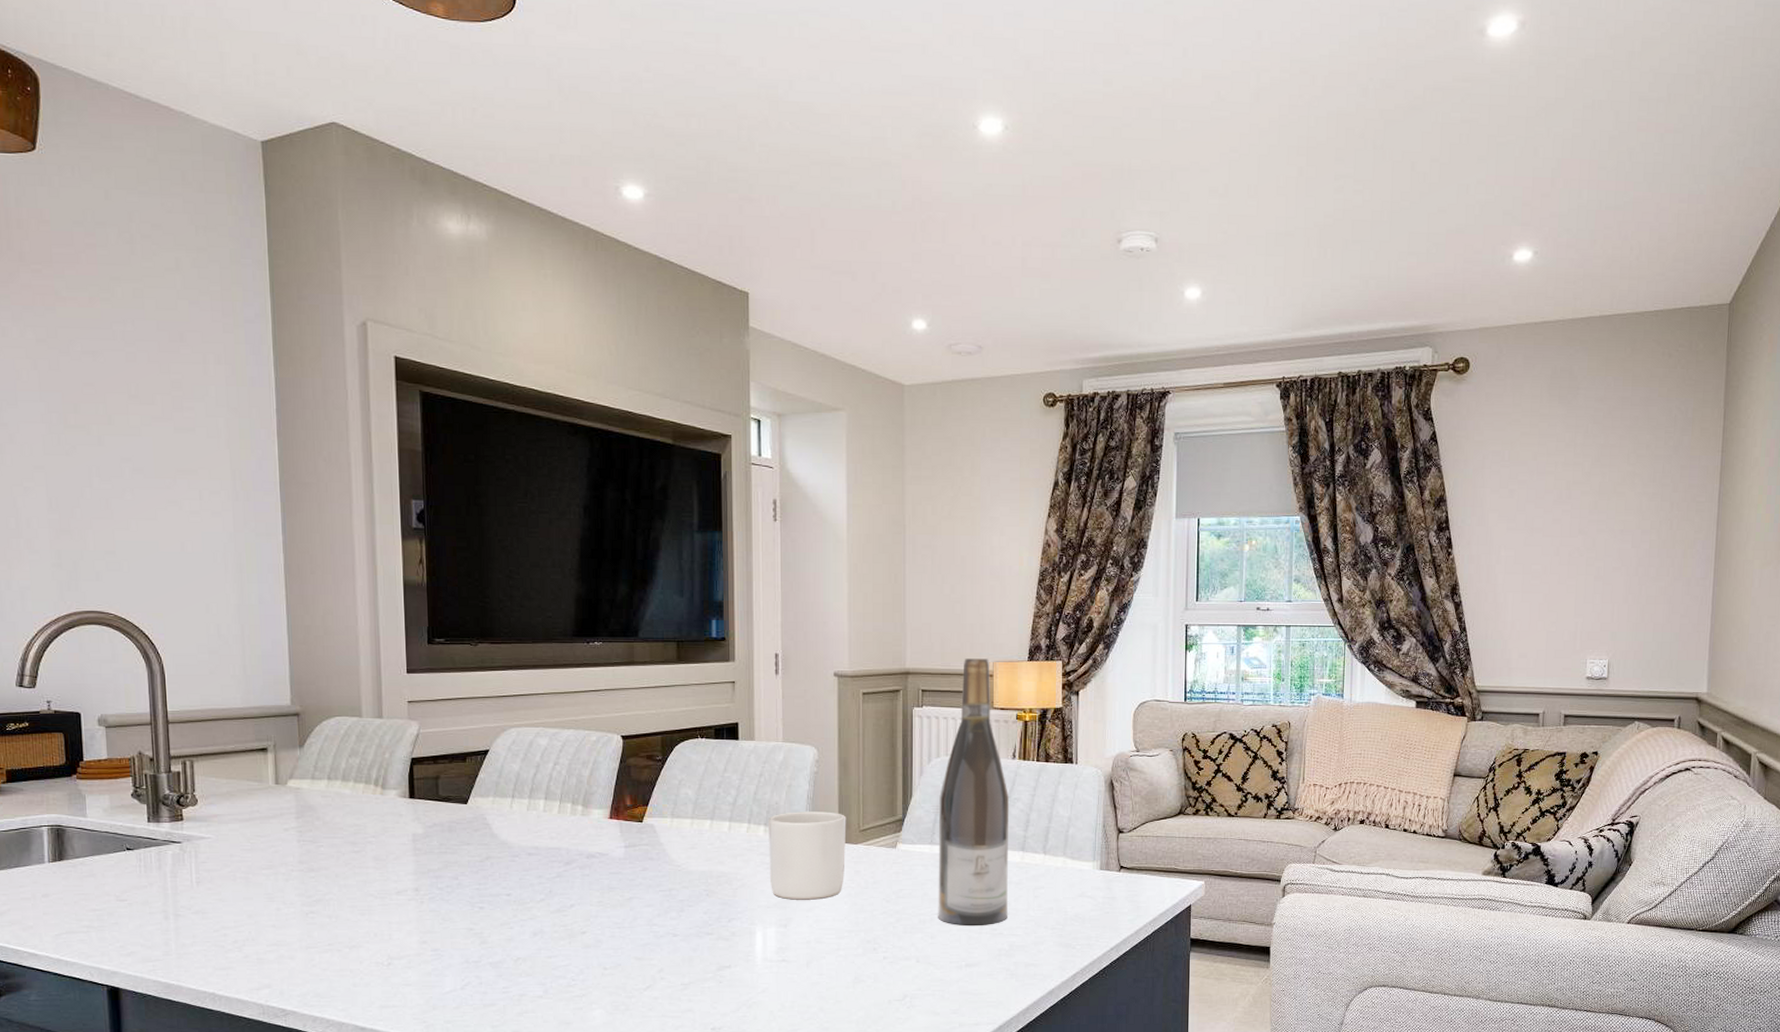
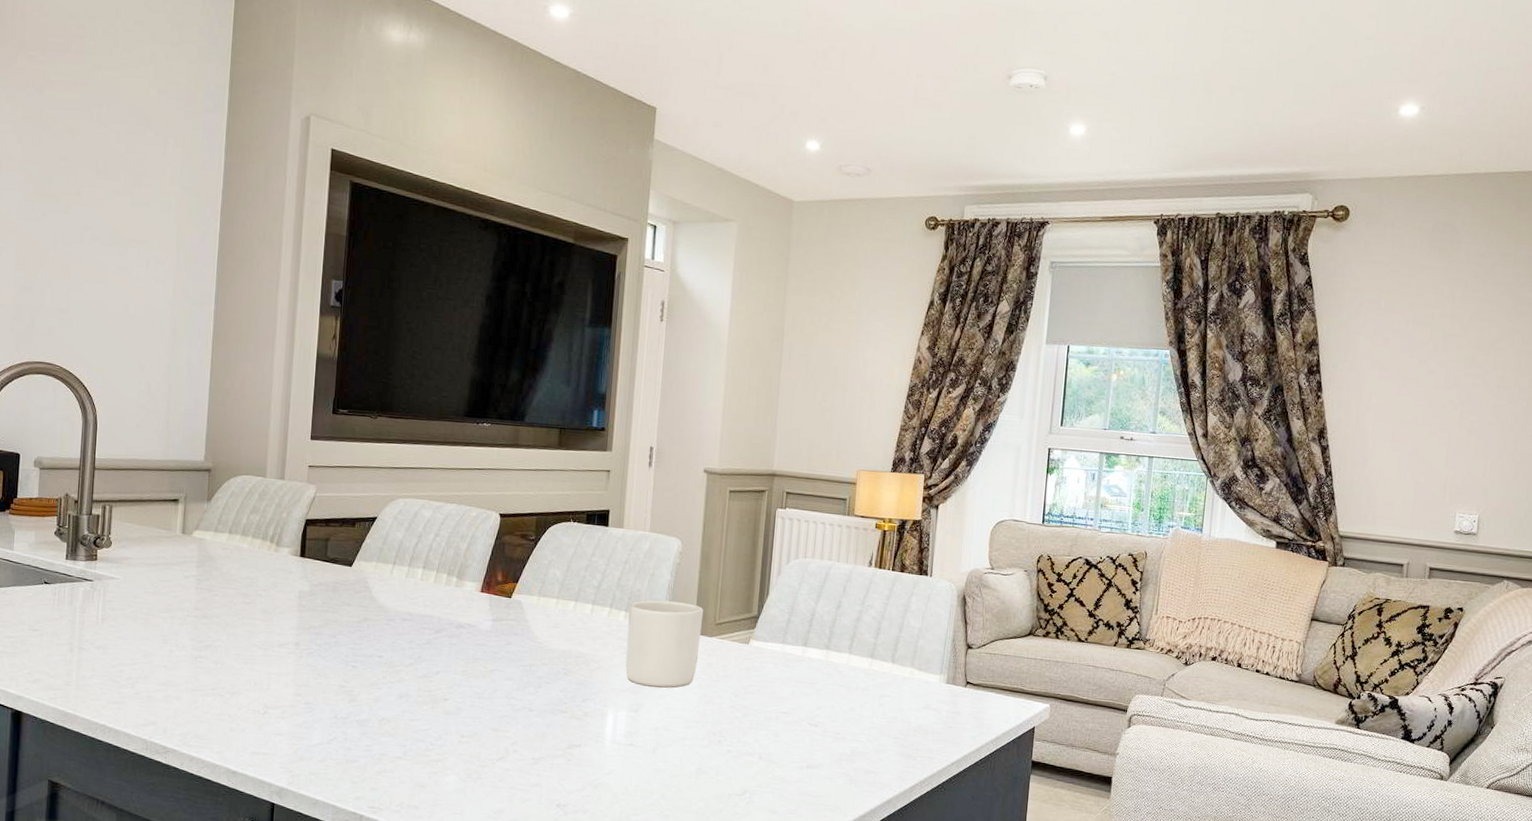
wine bottle: present [938,658,1010,927] -> none [783,465,863,729]

